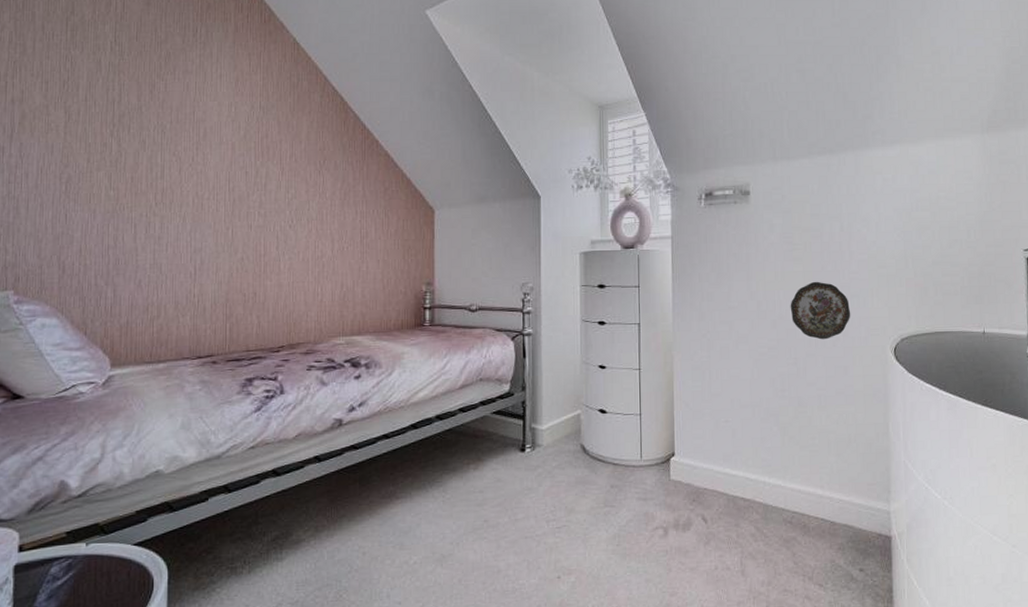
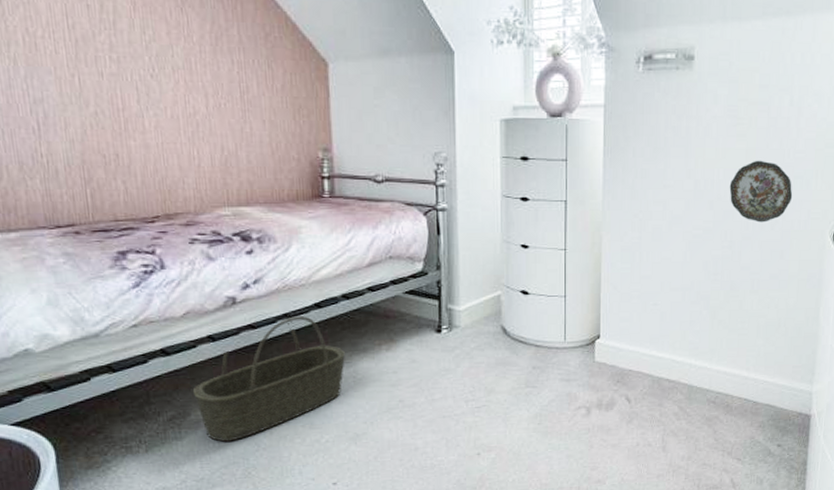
basket: none [297,436,436,563] -> present [193,315,345,442]

